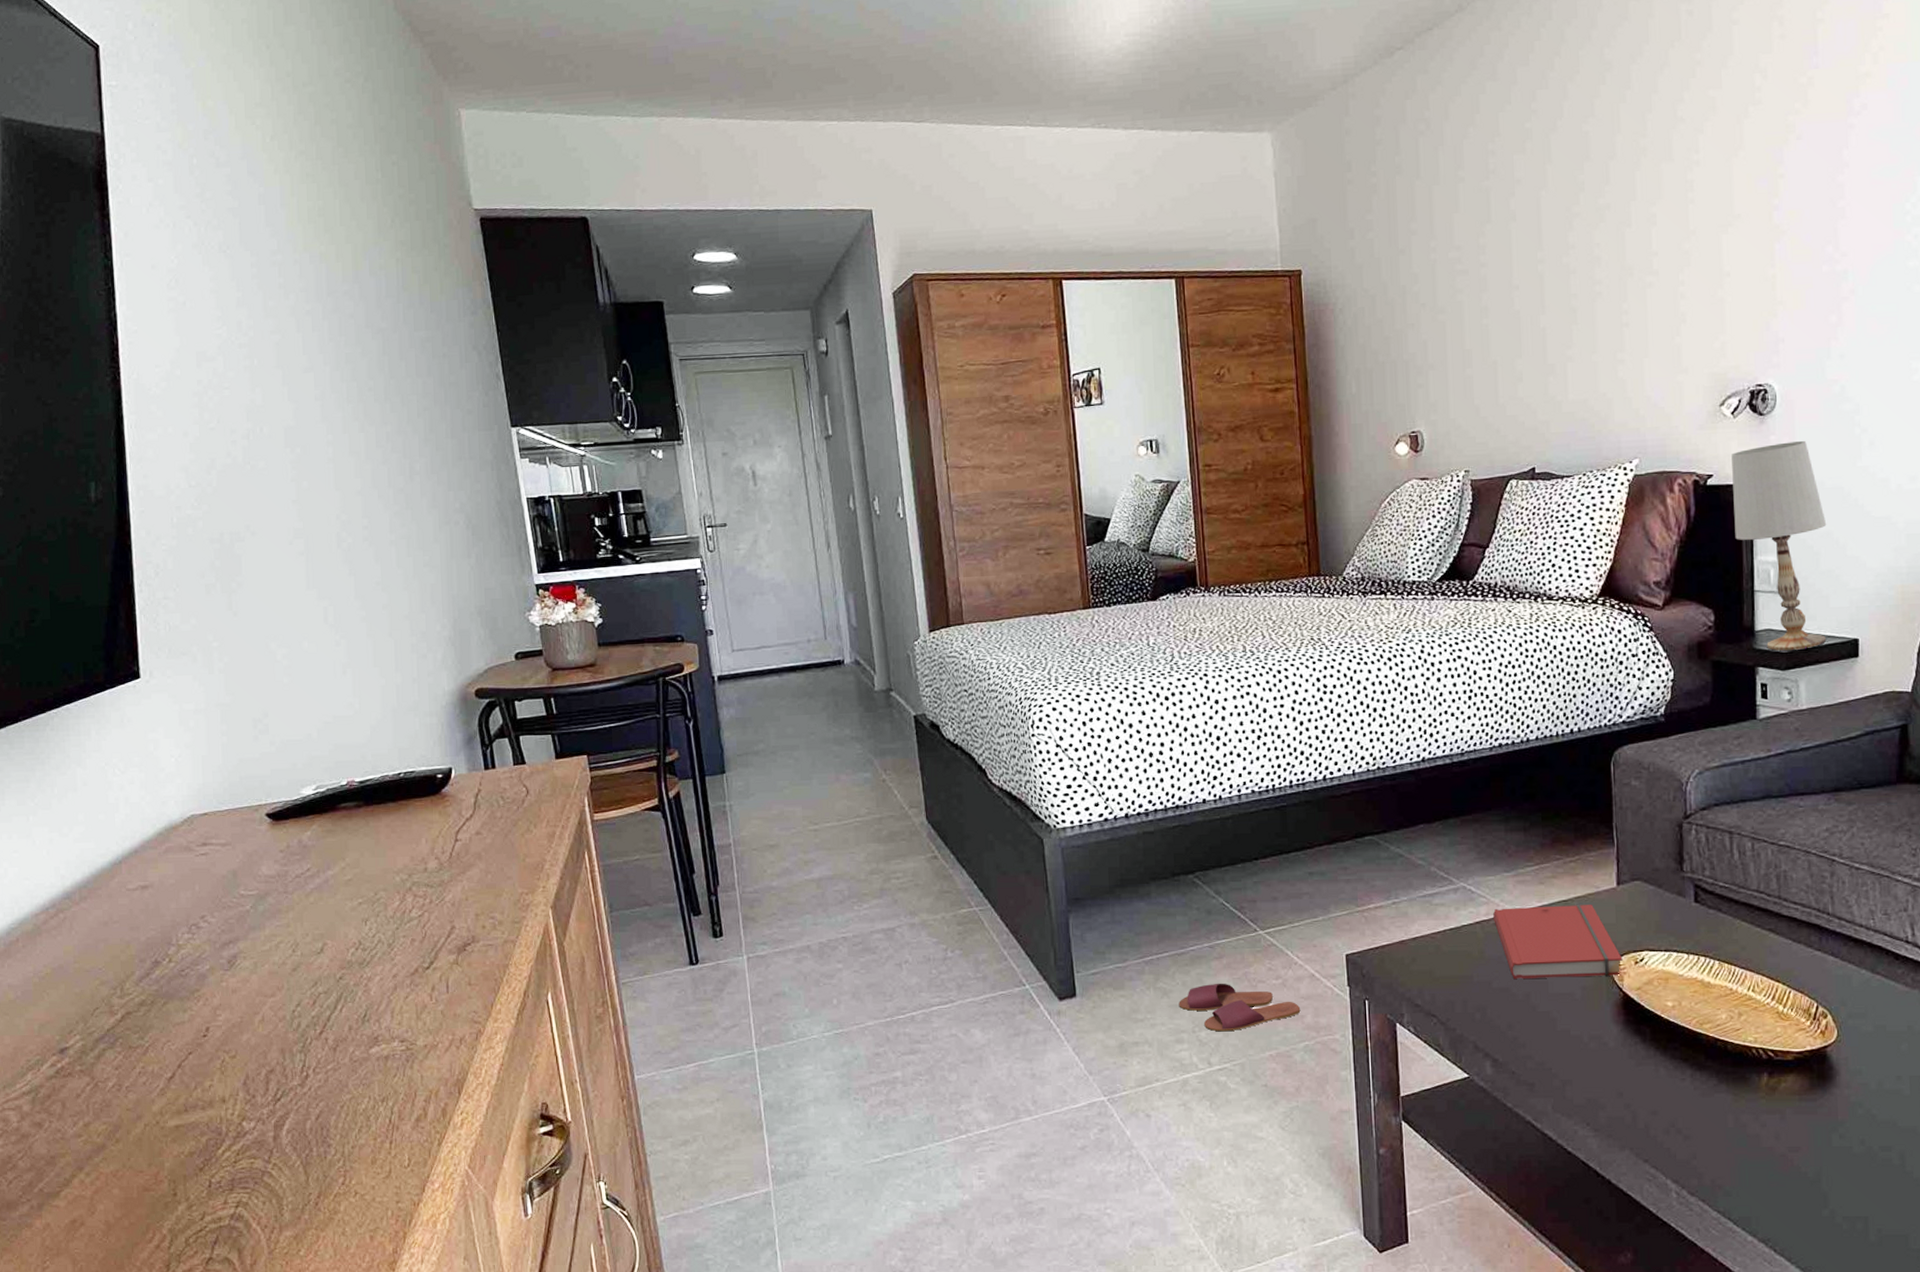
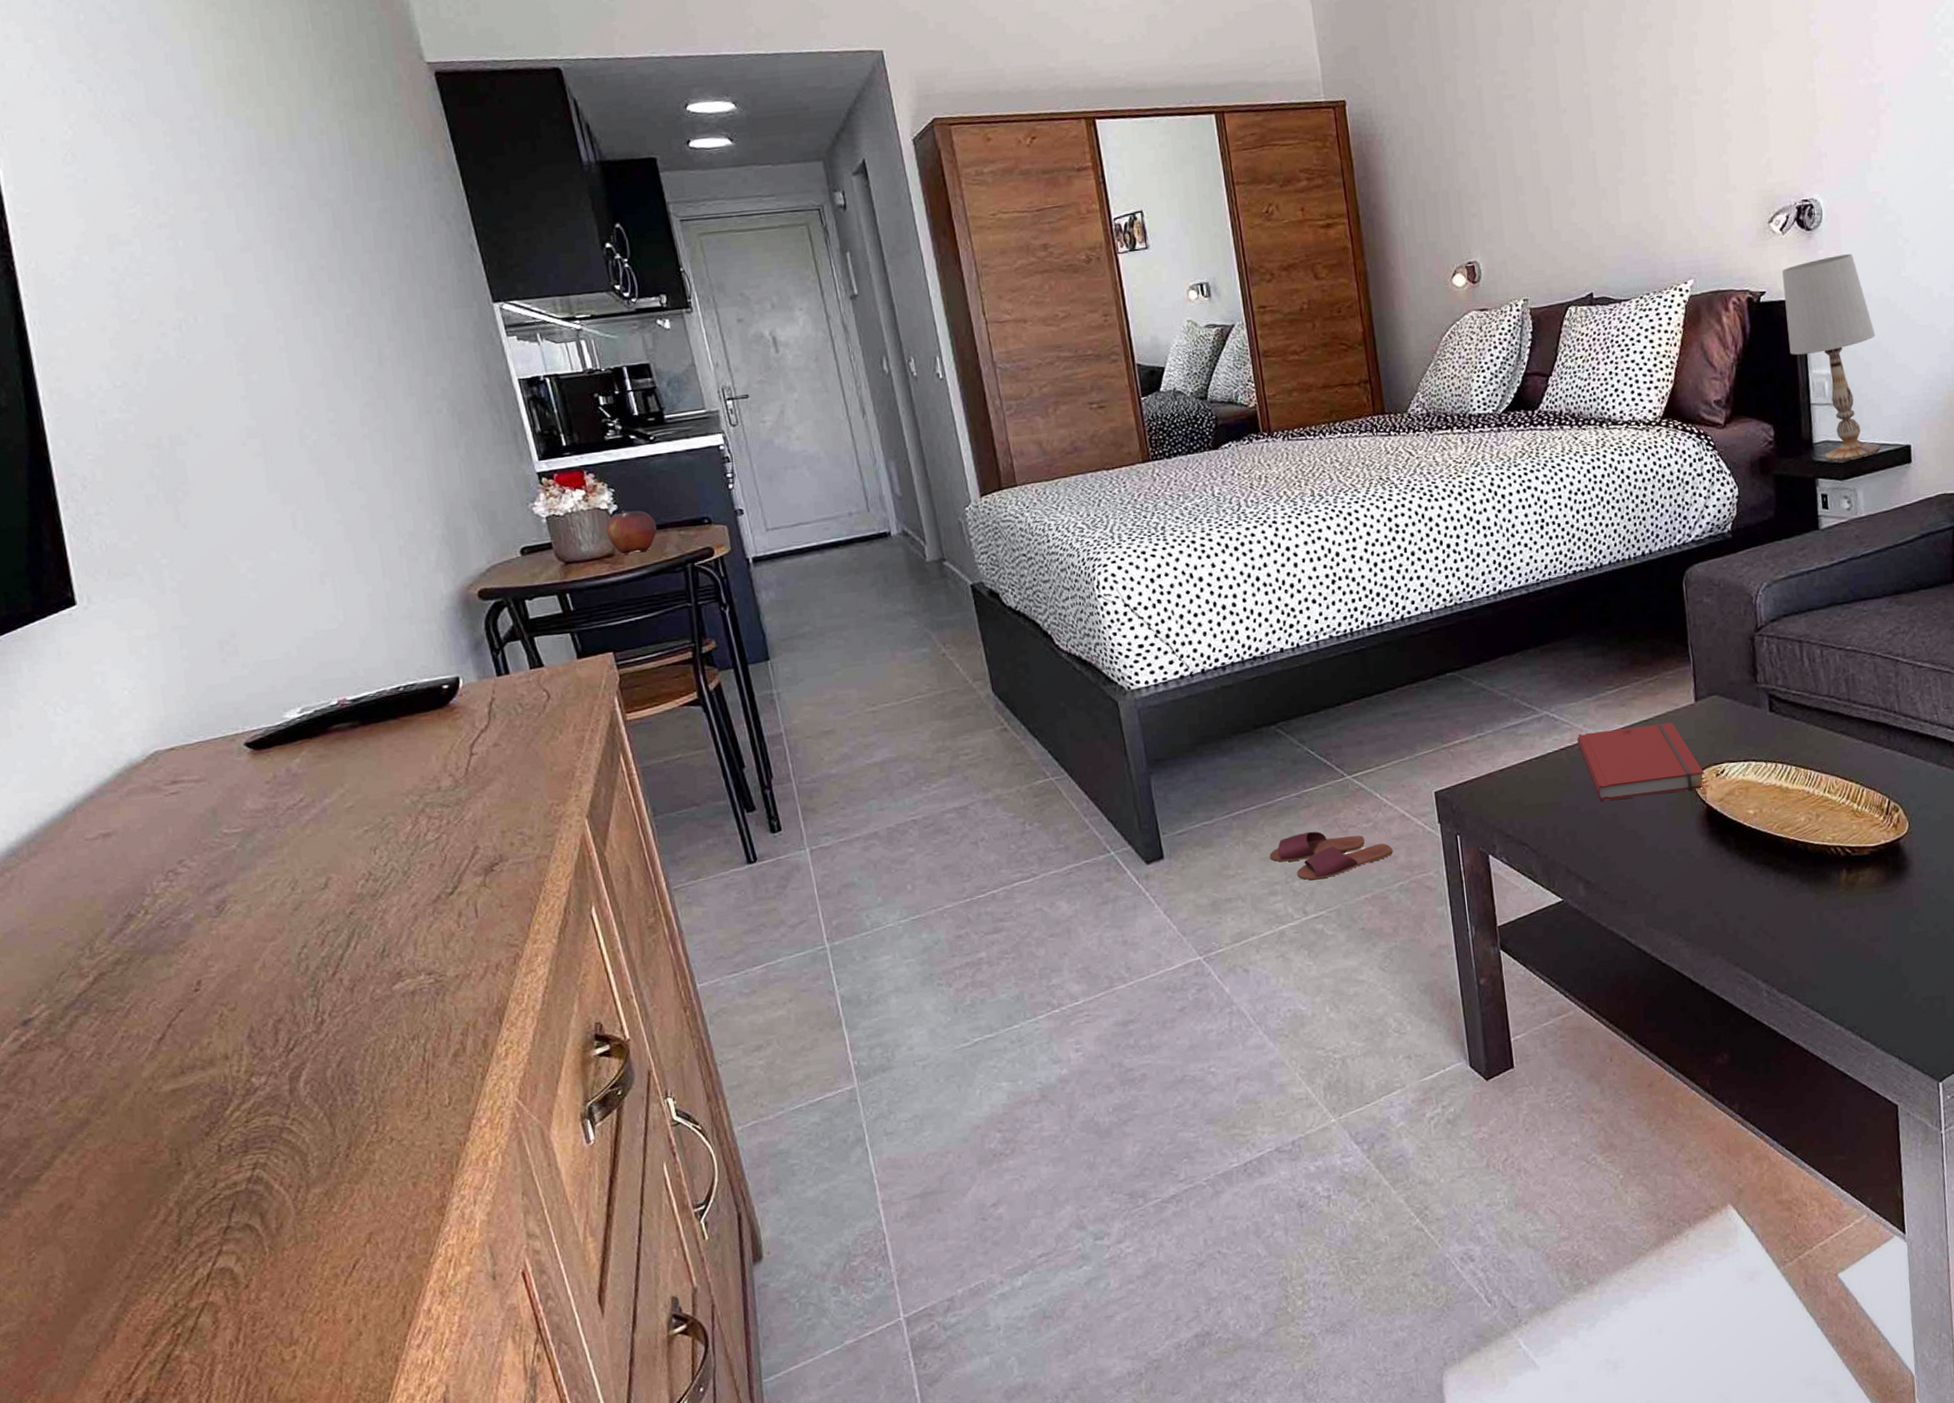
fruit: none [591,623,635,665] -> present [606,510,657,555]

